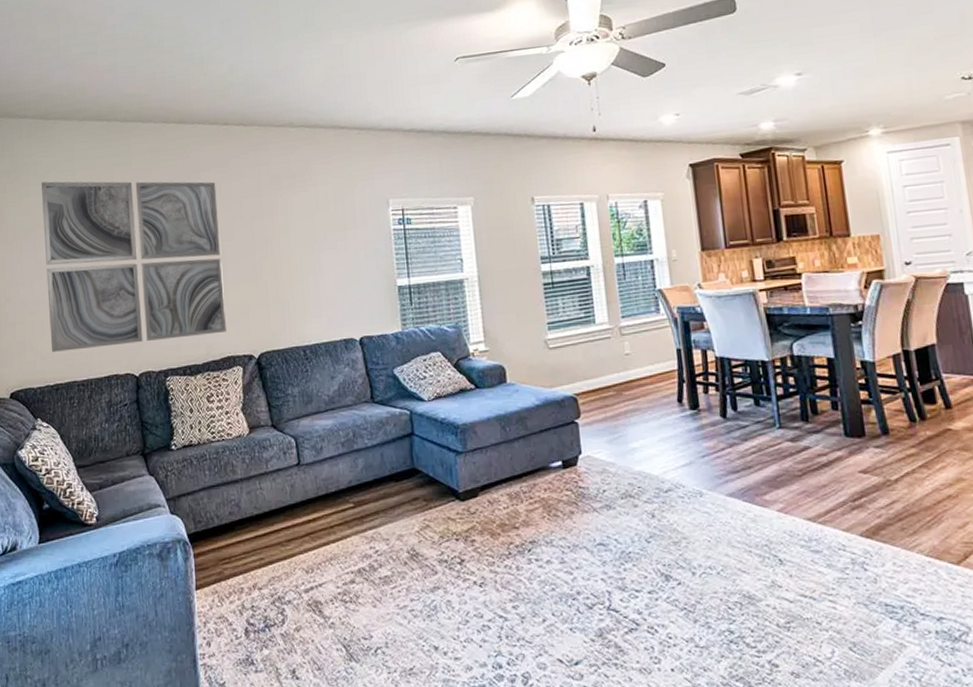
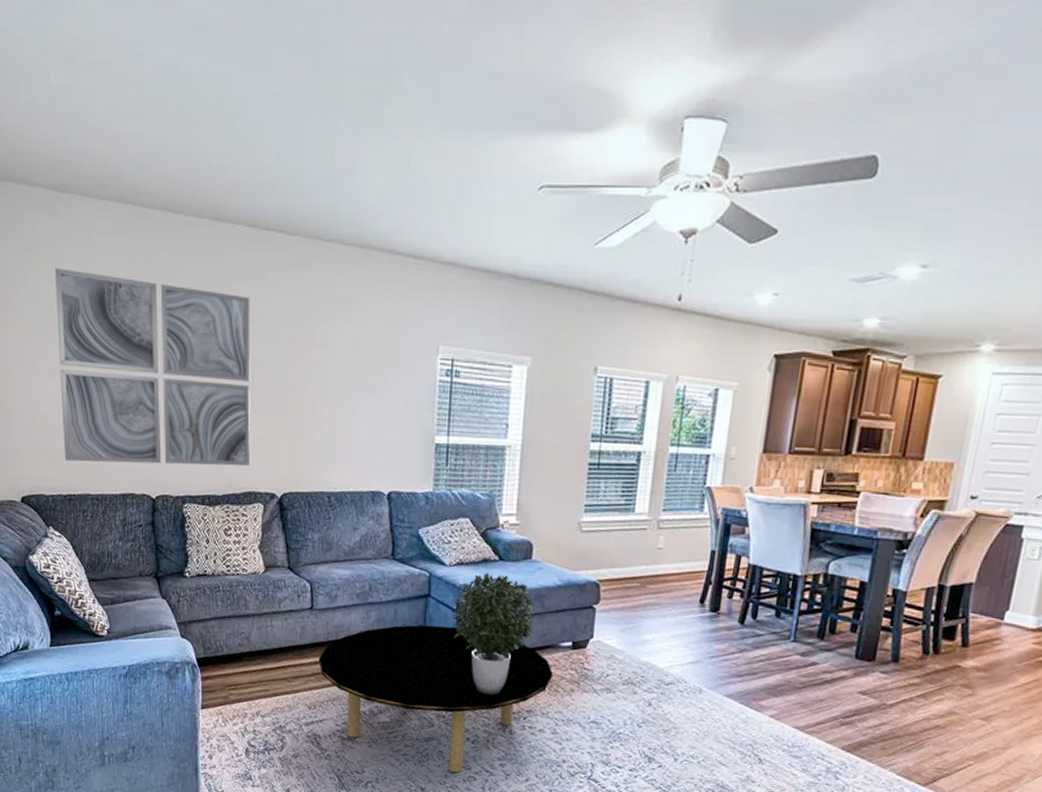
coffee table: none [311,462,549,624] -> present [318,625,553,773]
potted plant: none [437,402,522,530] -> present [451,572,535,695]

